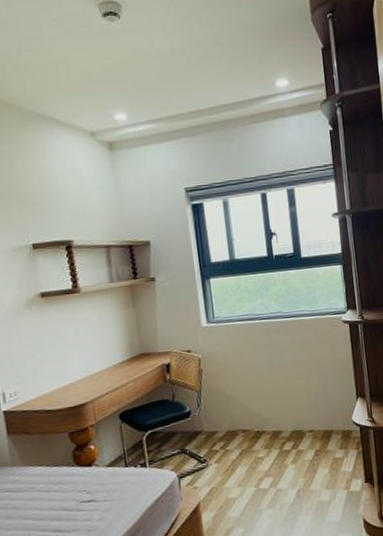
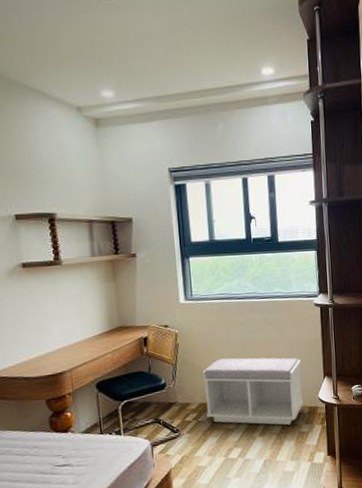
bench: none [228,379,337,452] -> present [202,357,304,426]

